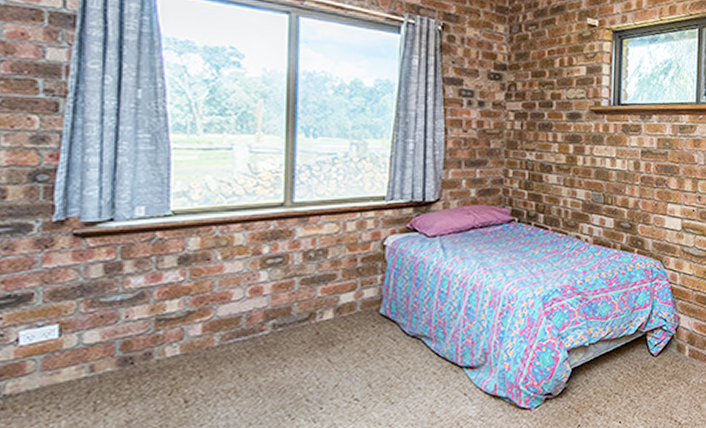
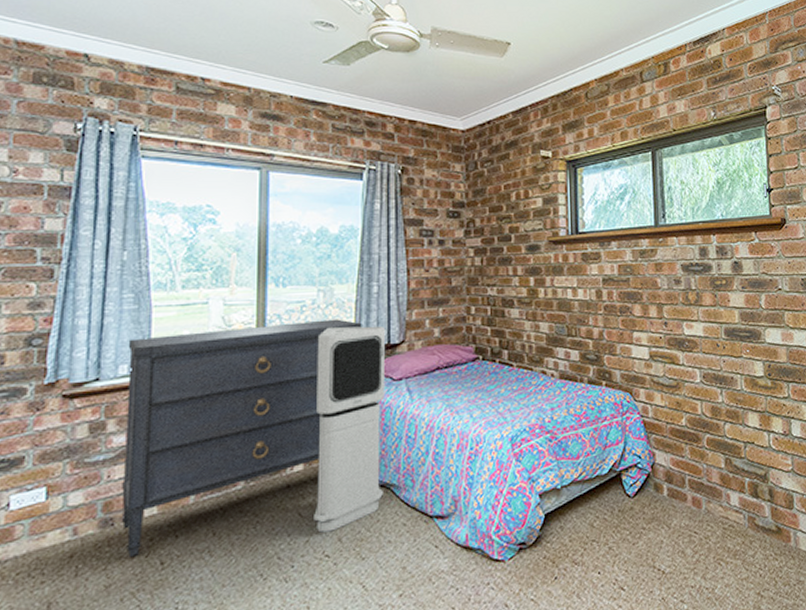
dresser: none [142,173,396,396] -> present [122,319,362,558]
air purifier: none [343,181,421,378] -> present [314,326,386,533]

